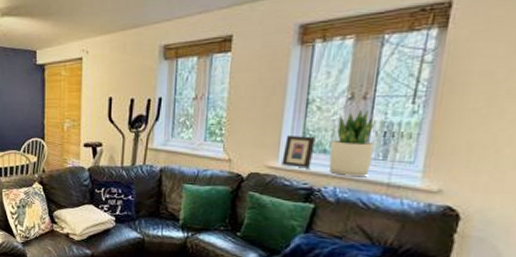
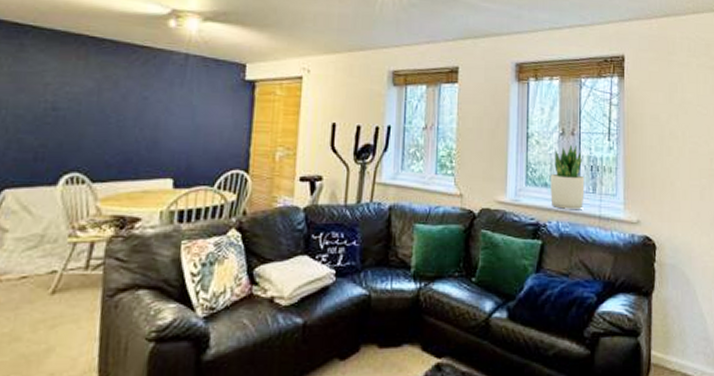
picture frame: present [281,134,316,169] -> none [510,168,537,203]

